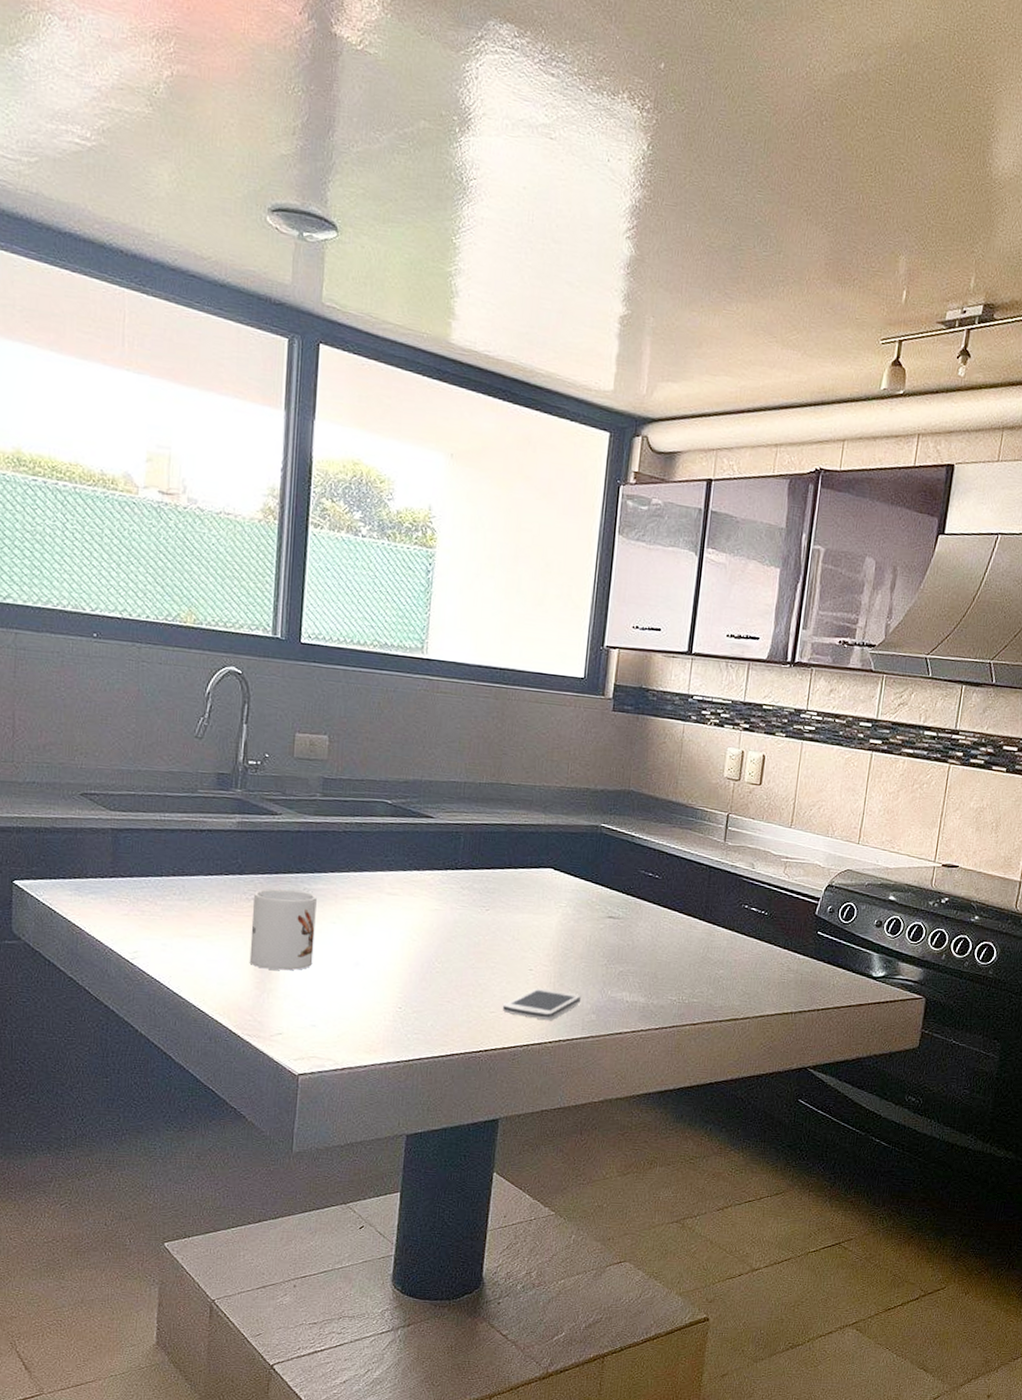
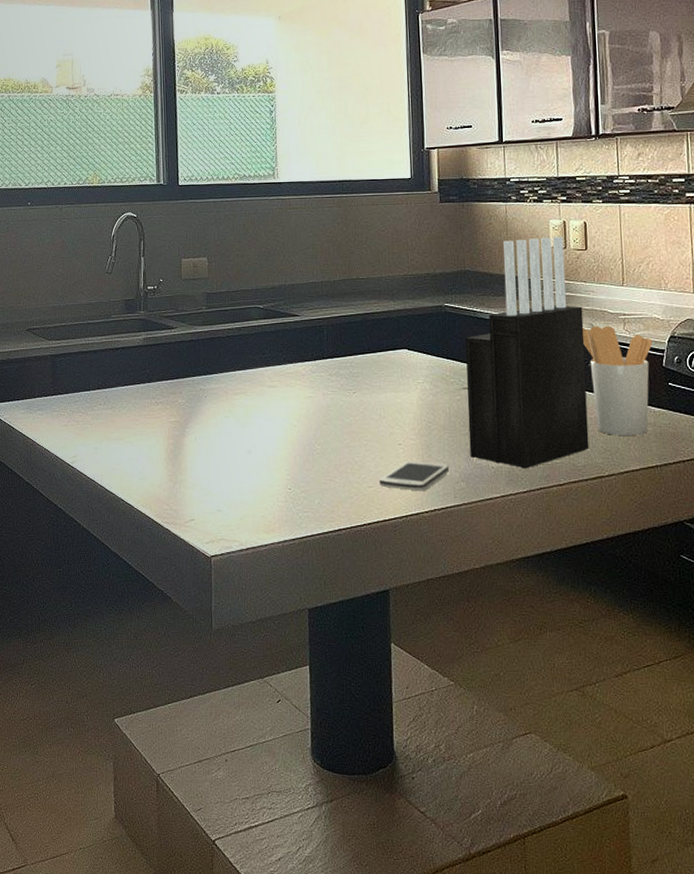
mug: present [249,889,317,971] -> none [161,392,213,463]
knife block: none [605,763,746,1006] -> present [465,236,590,469]
utensil holder: none [740,865,810,981] -> present [582,325,653,435]

